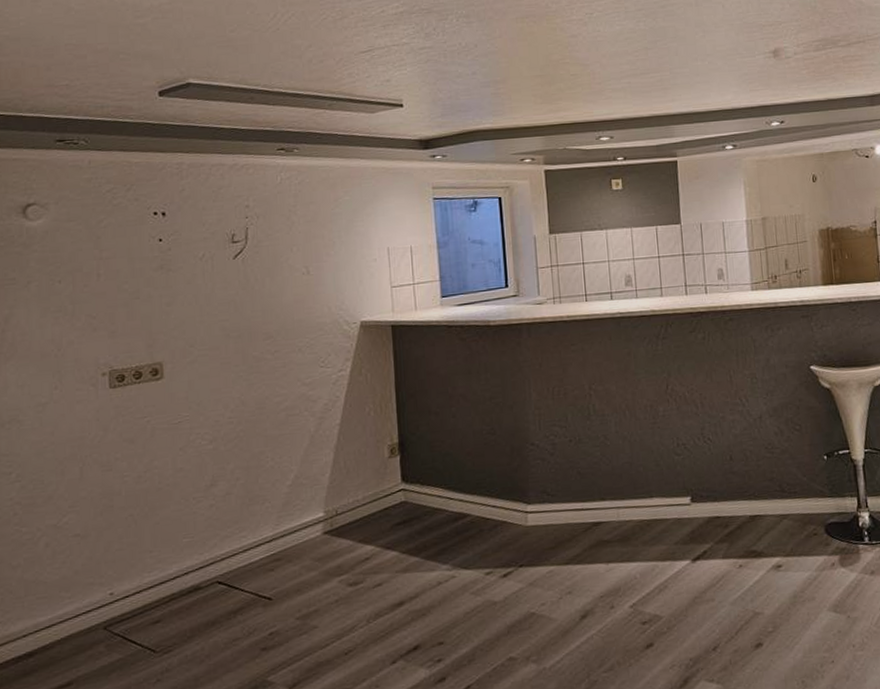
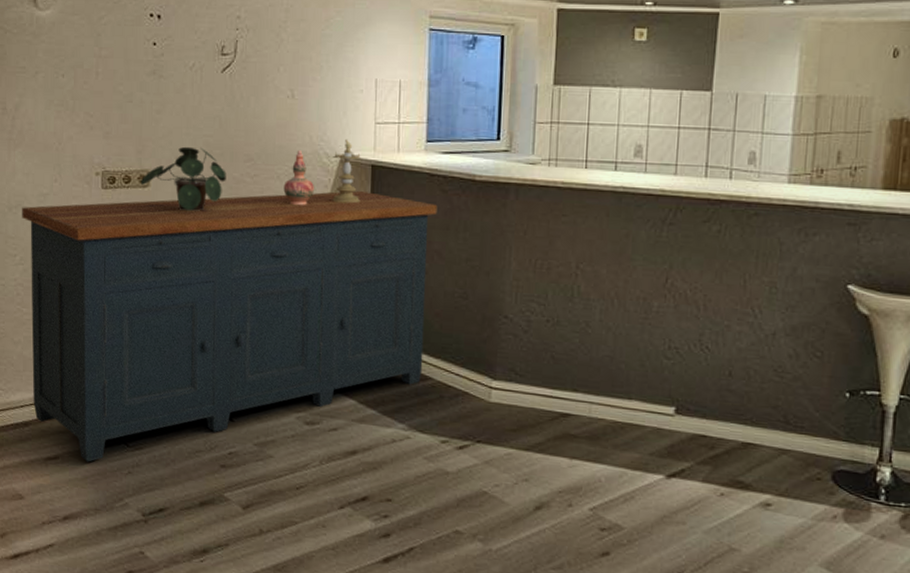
sideboard: none [17,350,461,681] -> present [22,190,438,462]
potted plant: none [152,332,246,398] -> present [140,146,226,212]
decorative vase: none [306,320,337,374] -> present [283,149,314,205]
candle holder: none [354,304,384,366] -> present [332,138,361,204]

